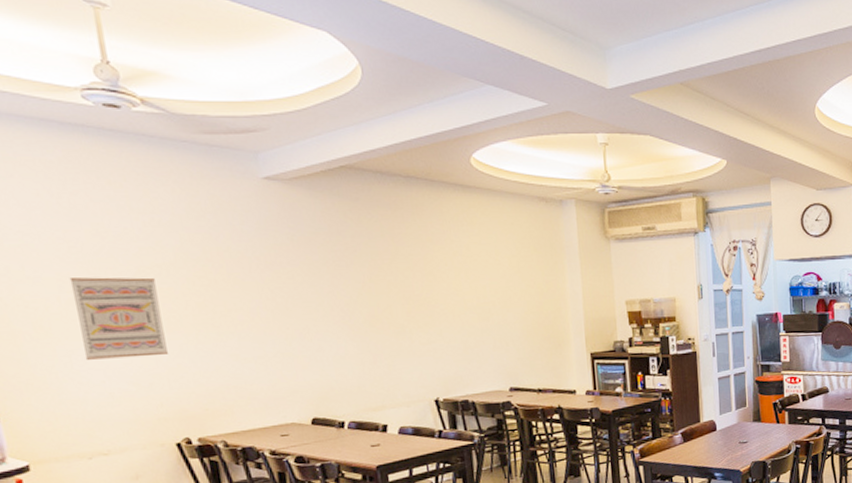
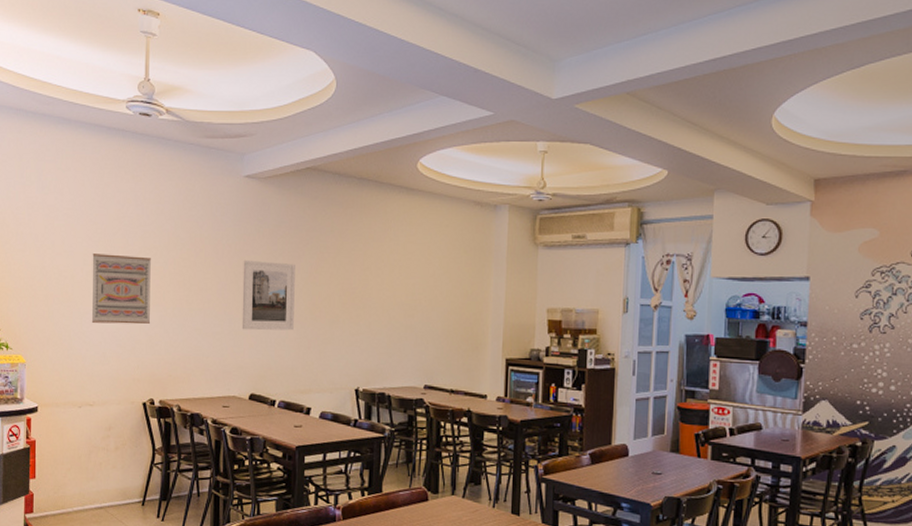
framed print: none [278,273,354,351] -> present [241,259,295,331]

